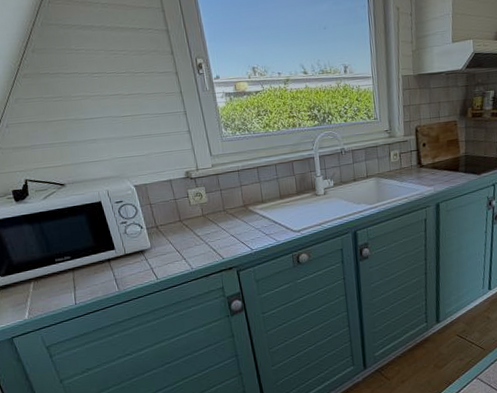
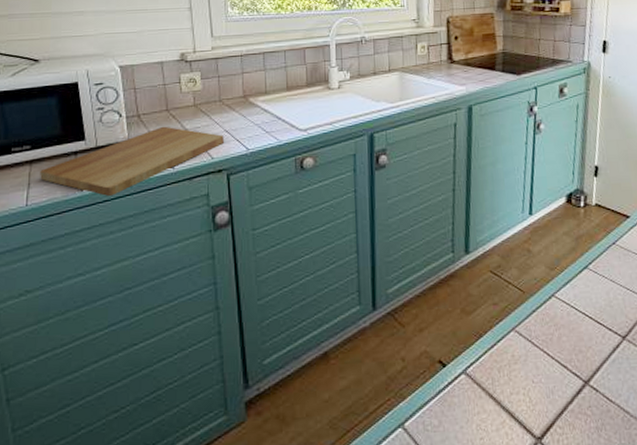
cutting board: none [82,234,231,294] -> present [40,126,224,197]

